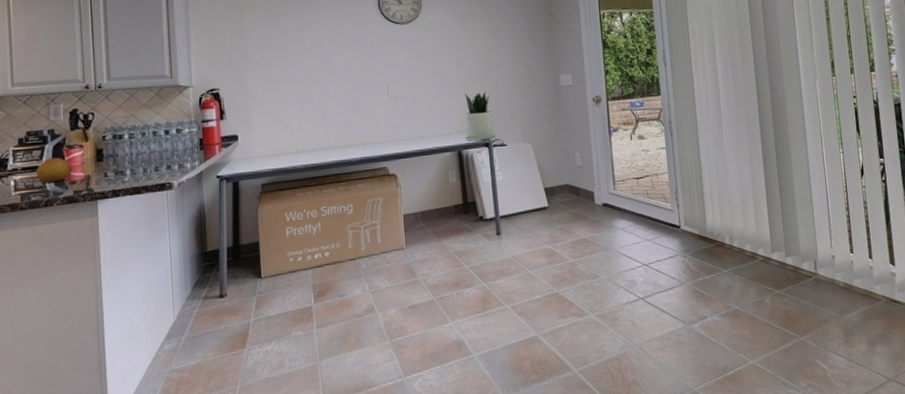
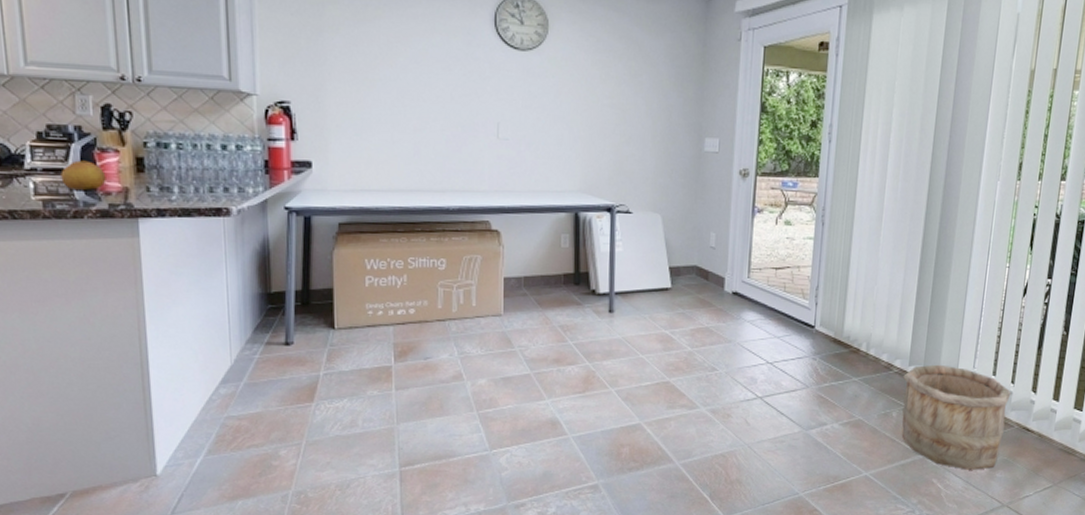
planter: present [464,92,497,142] -> none [584,146,622,205]
wooden bucket: none [769,248,874,348] -> present [901,364,1011,470]

